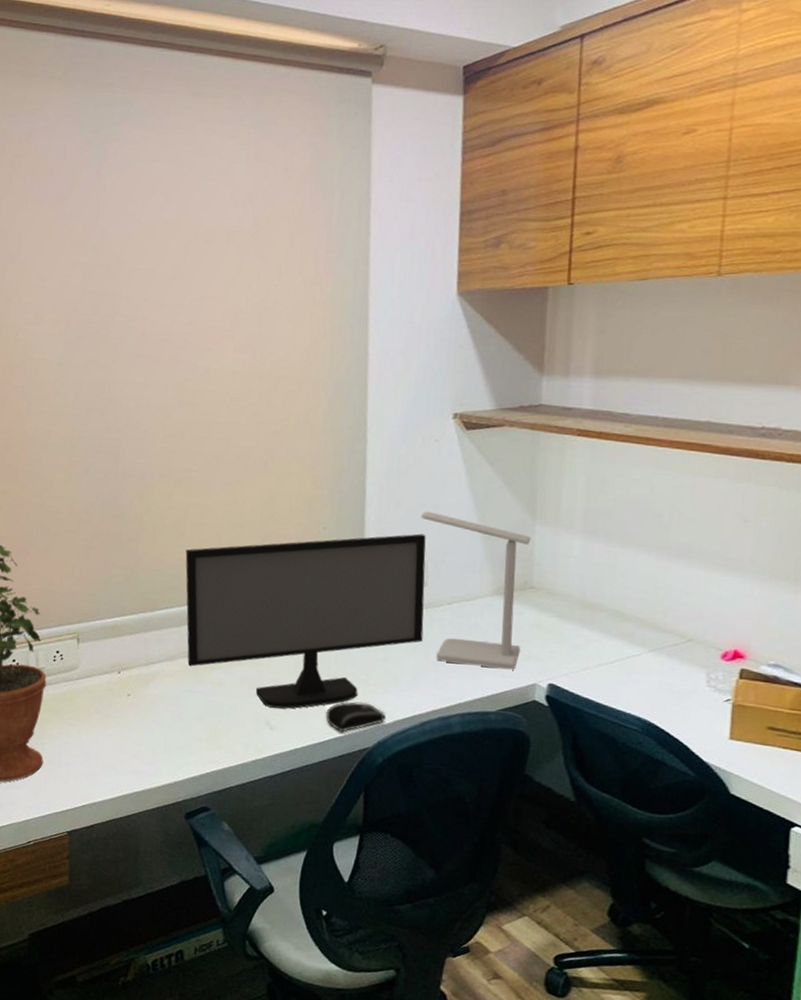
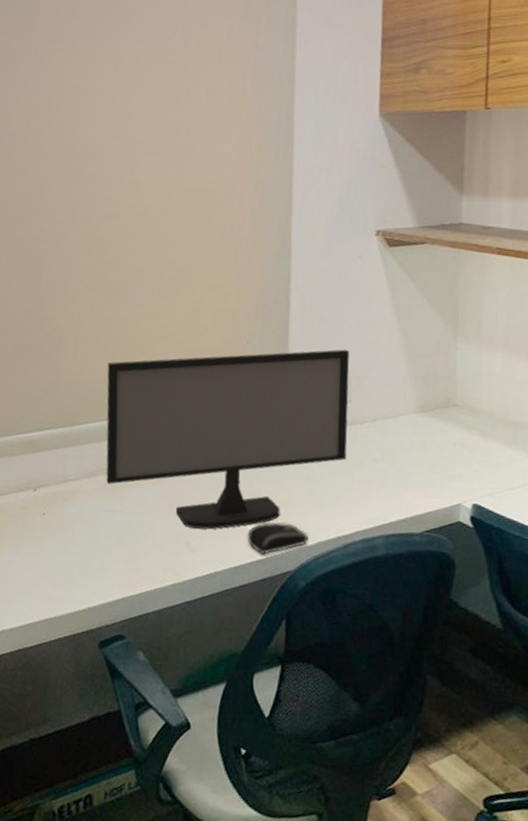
desk lamp: present [421,511,531,670] -> none [345,326,454,490]

